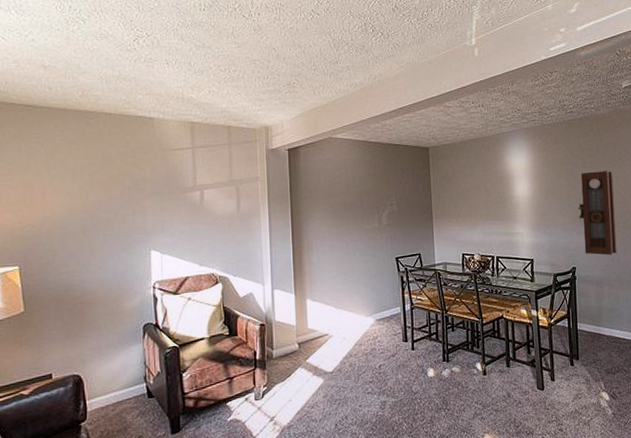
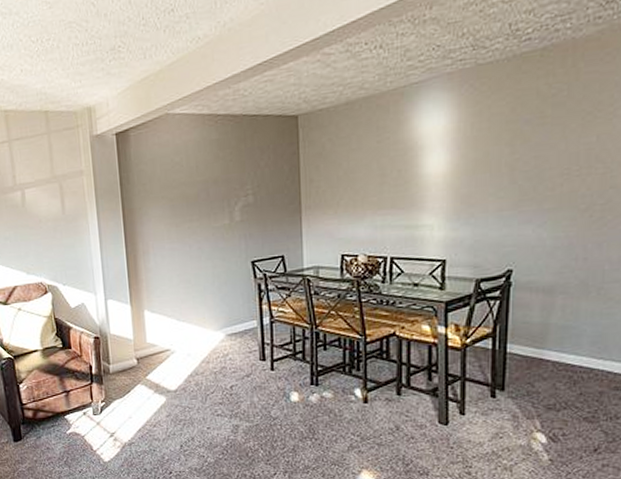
pendulum clock: present [577,171,617,255] -> none [524,126,593,252]

